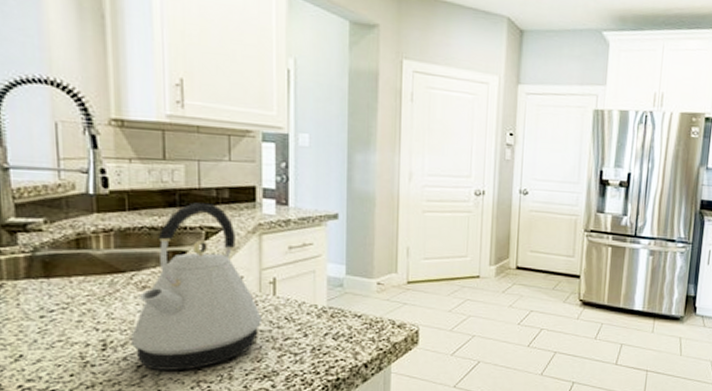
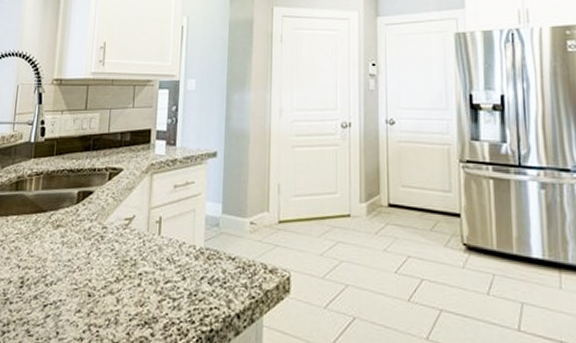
kettle: present [130,202,261,370] -> none [41,146,147,312]

